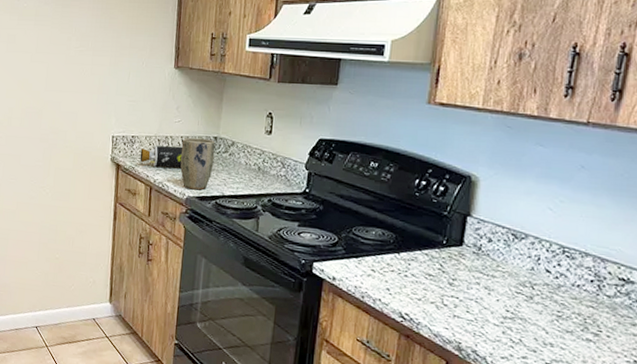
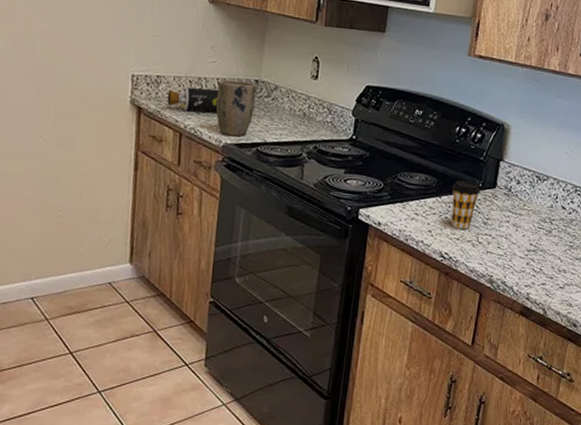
coffee cup: none [411,236,445,290] -> present [451,180,481,230]

